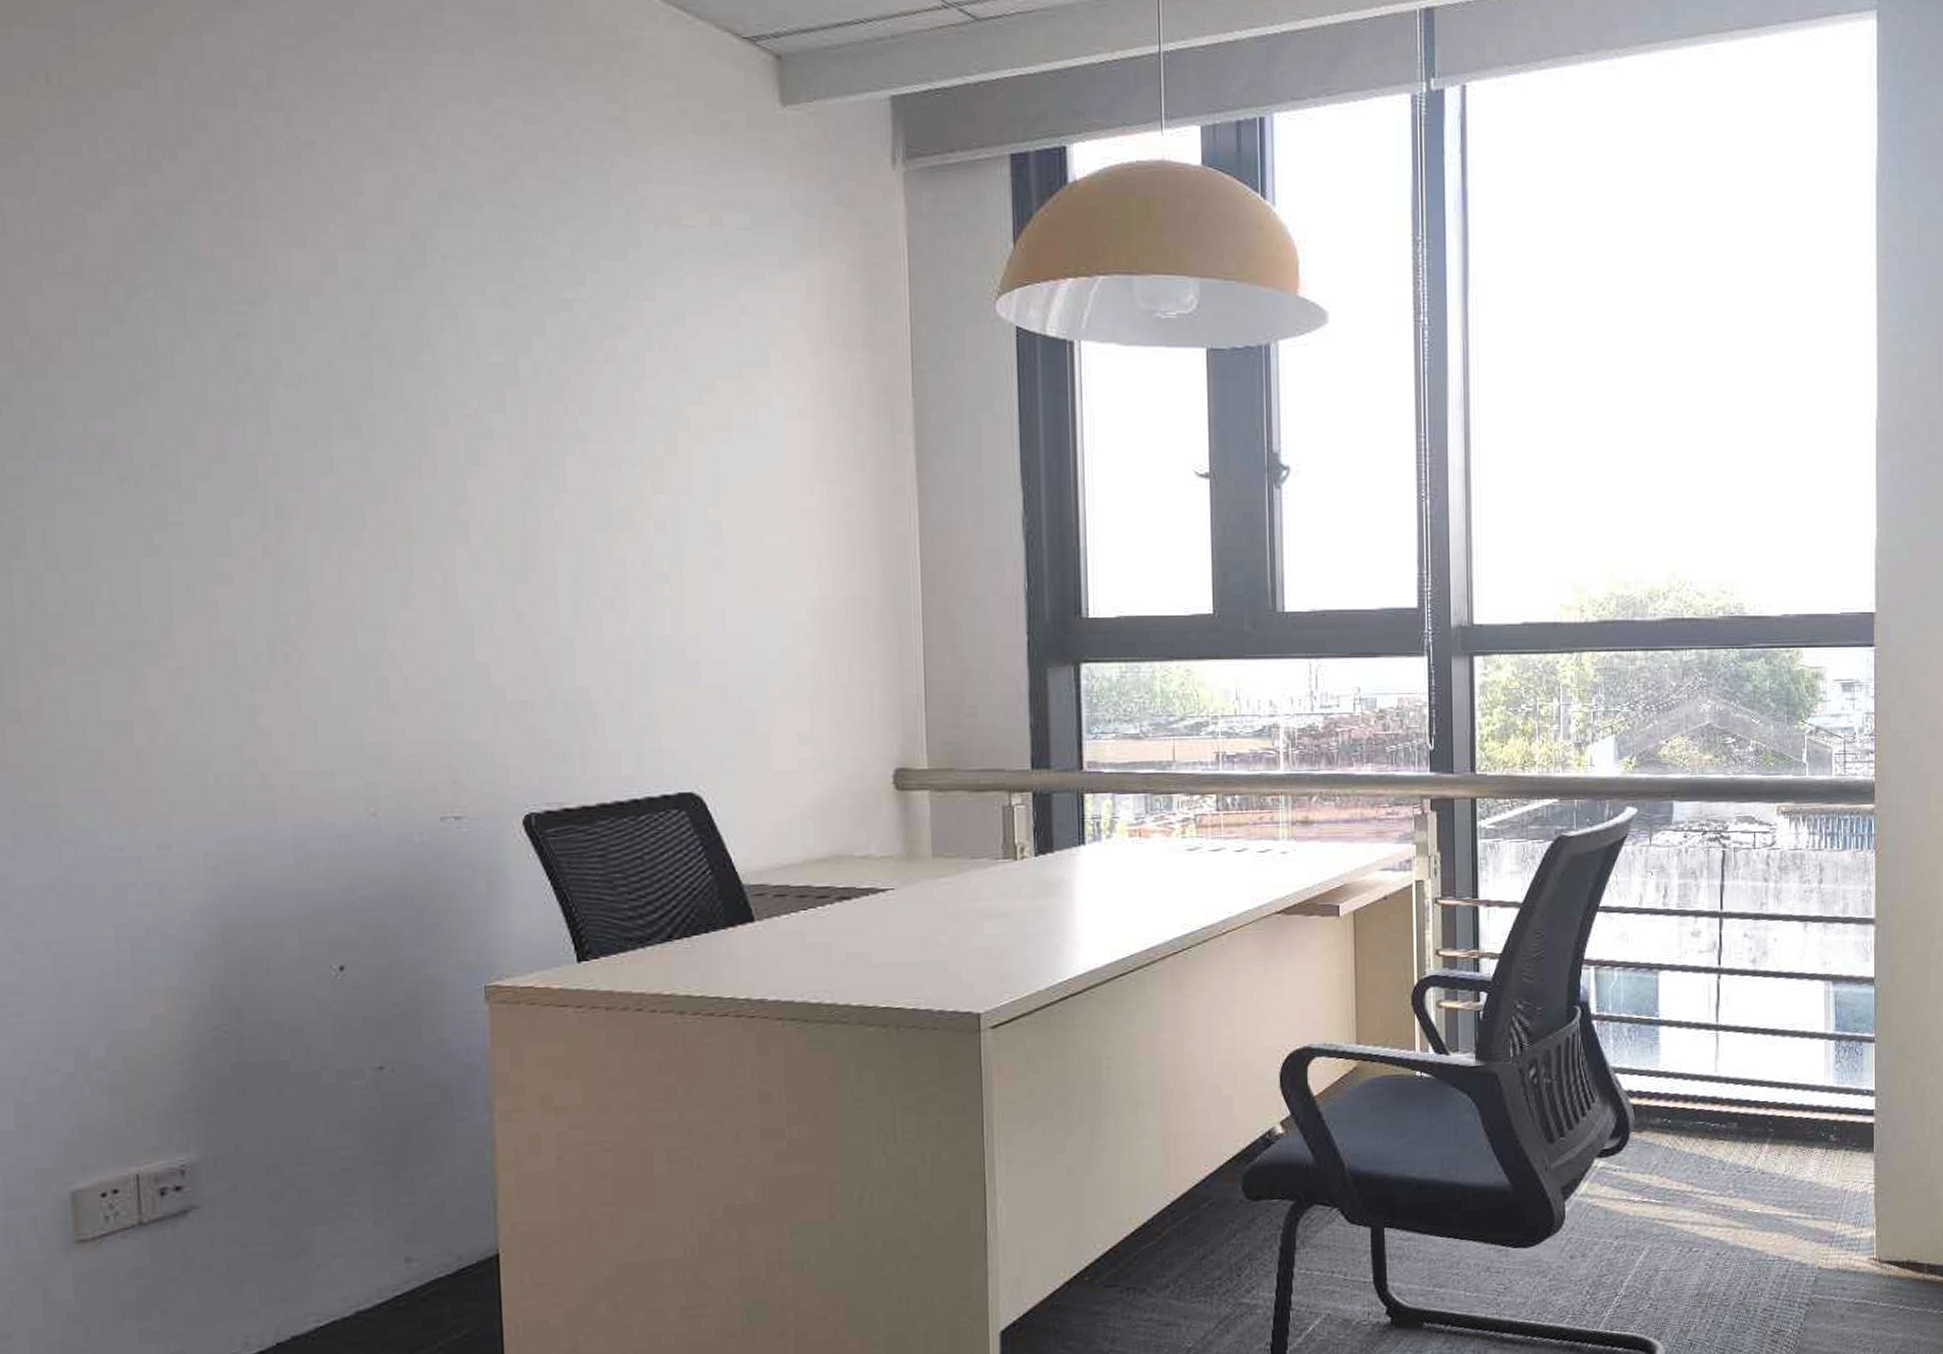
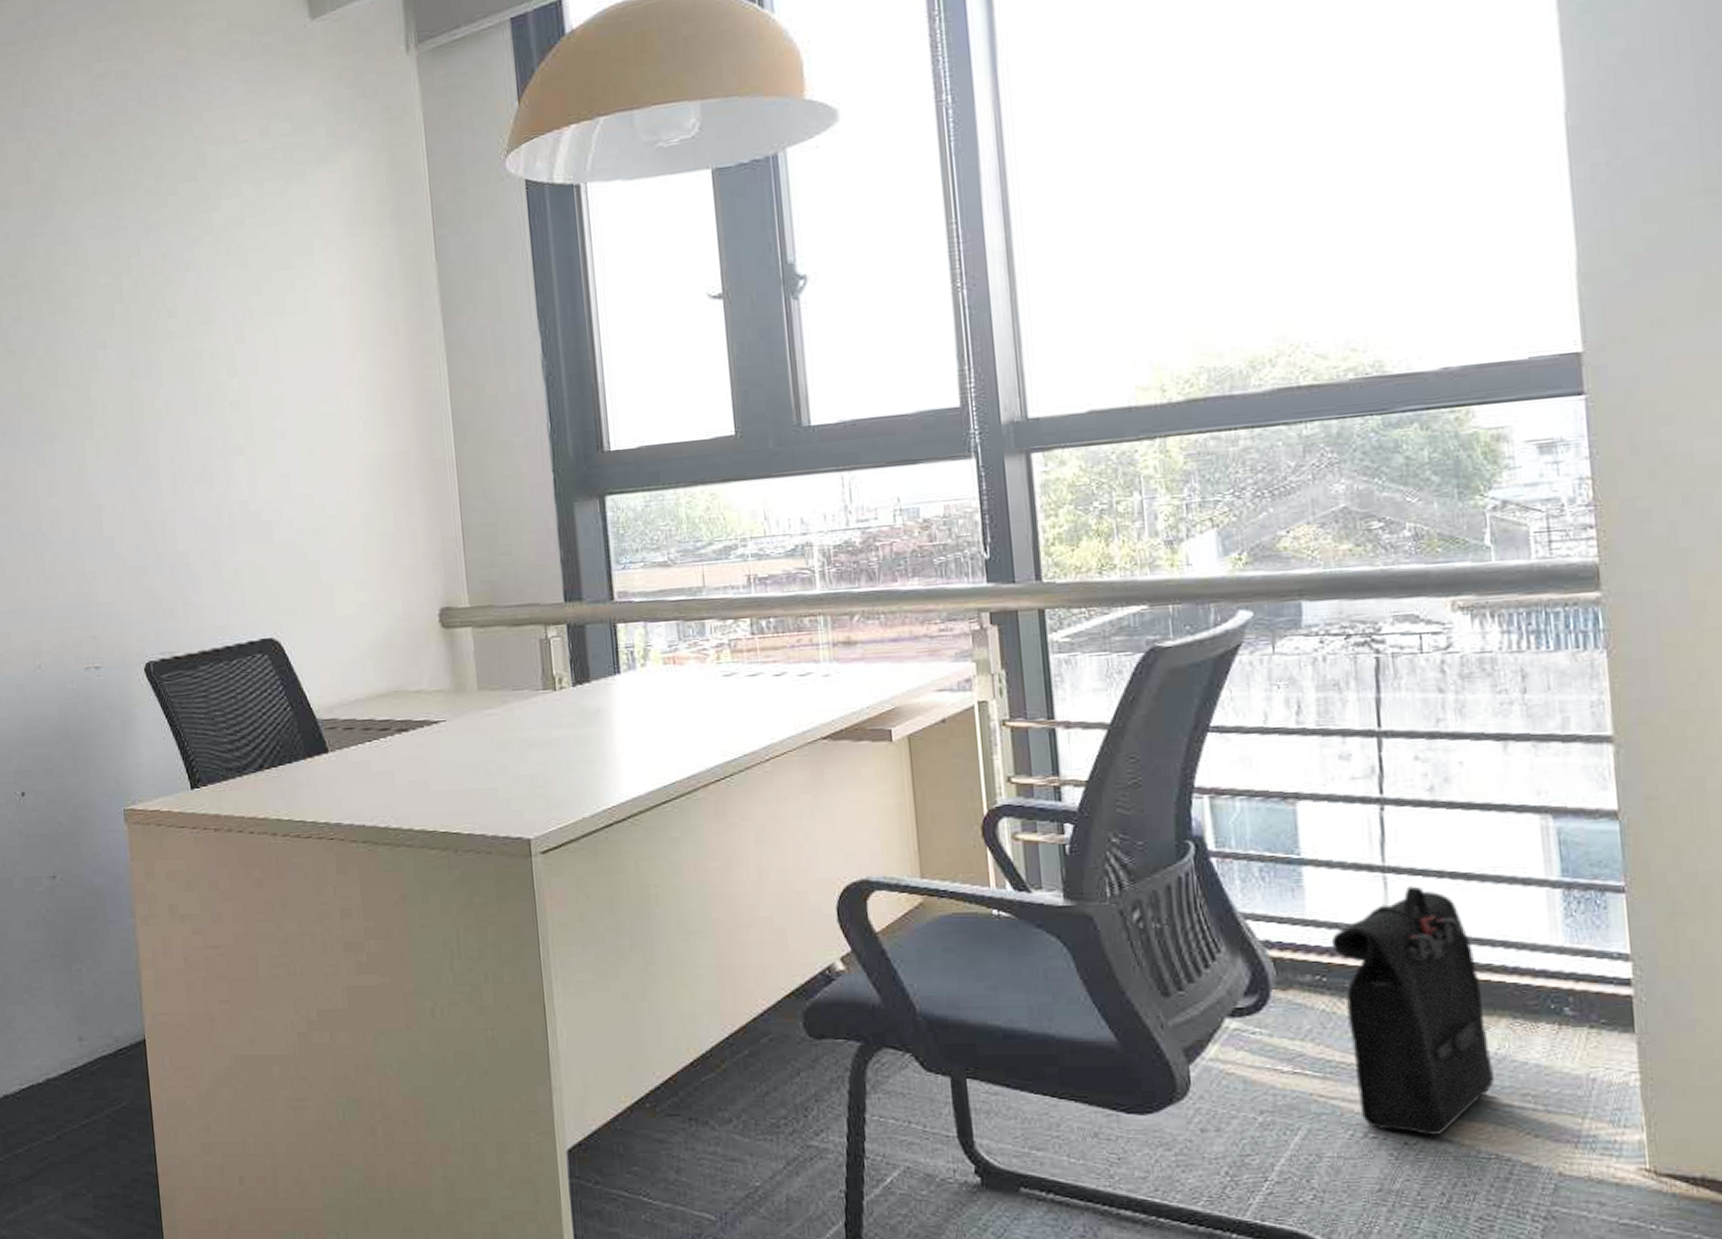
backpack: none [1676,1041,1781,1246] -> present [1331,886,1494,1135]

